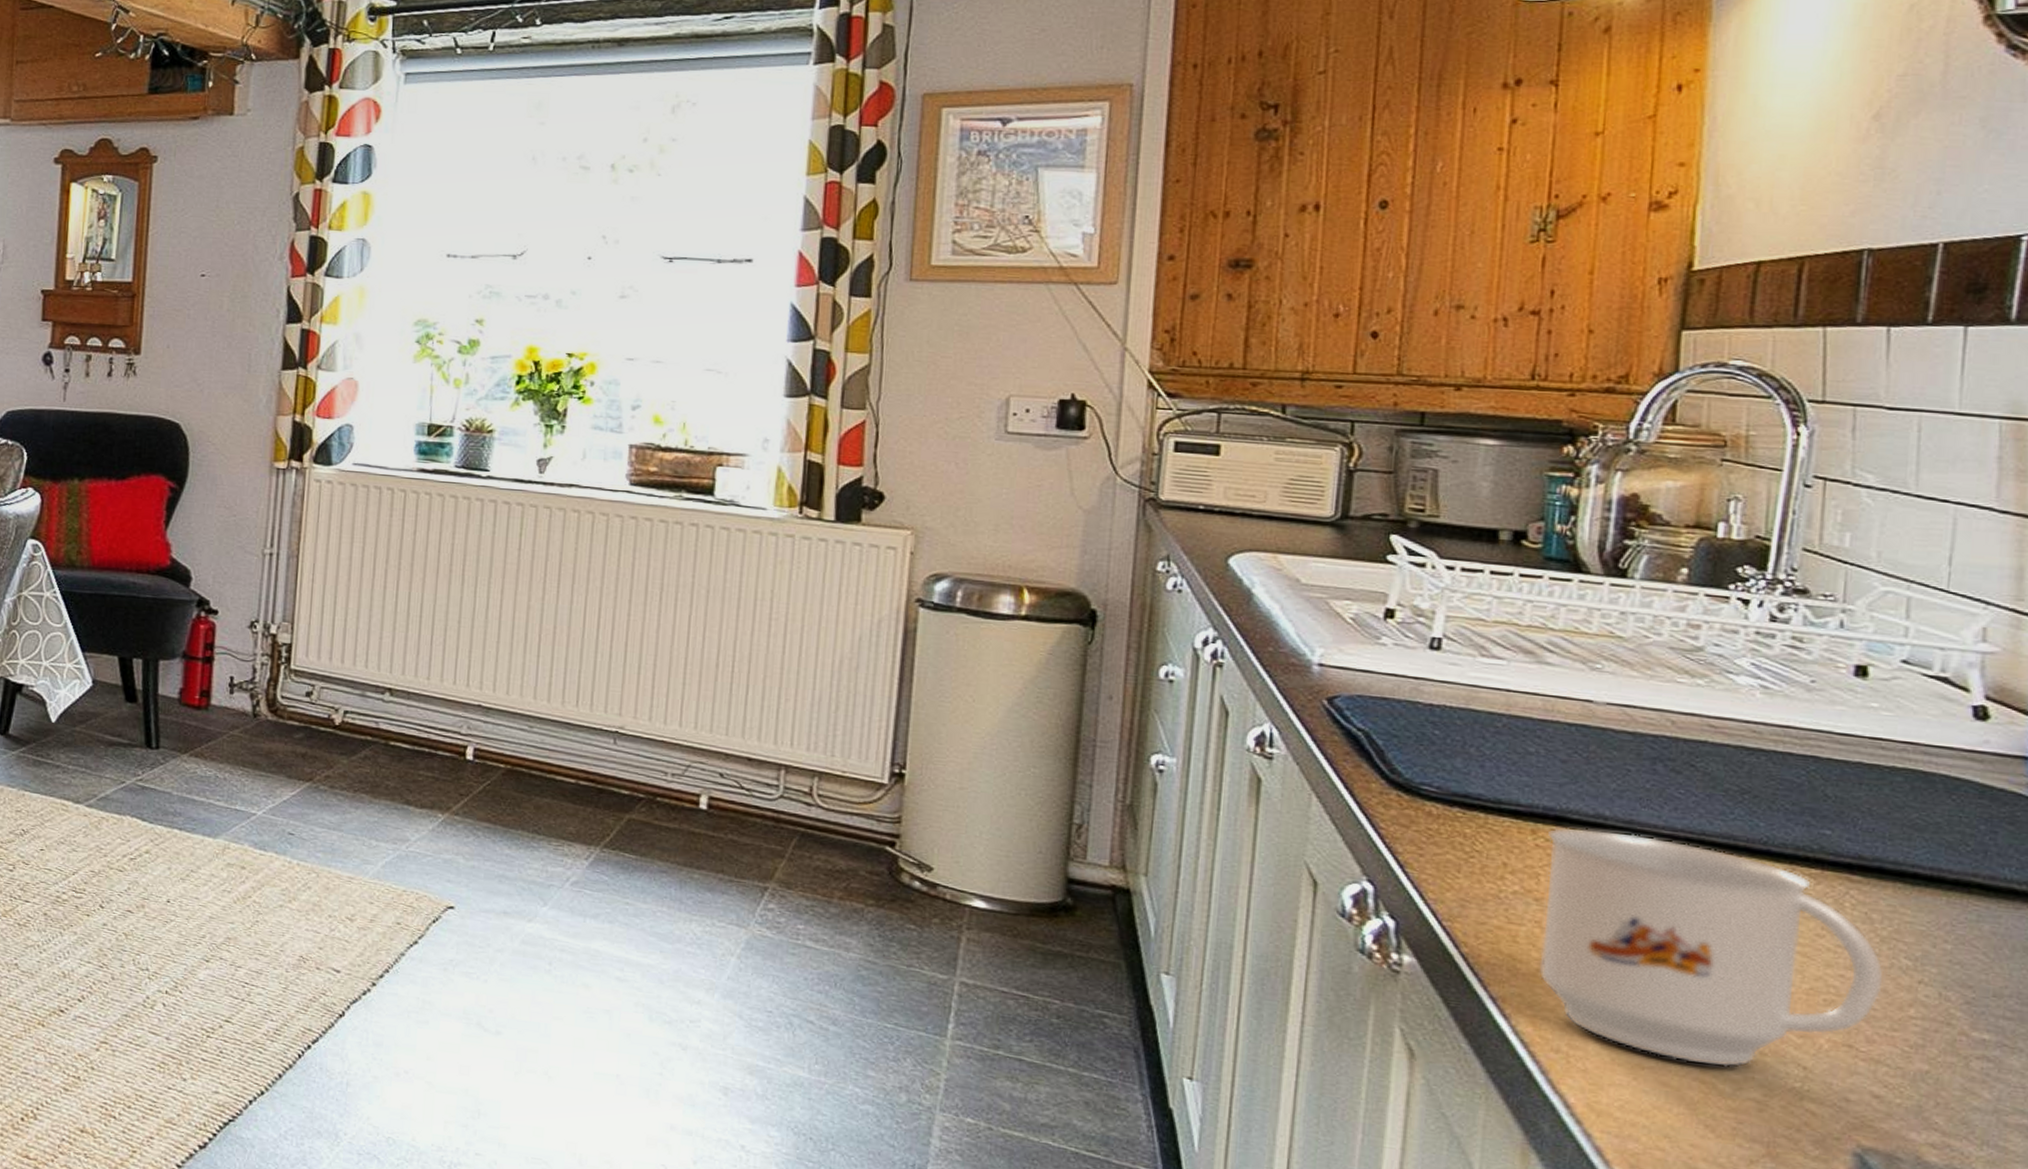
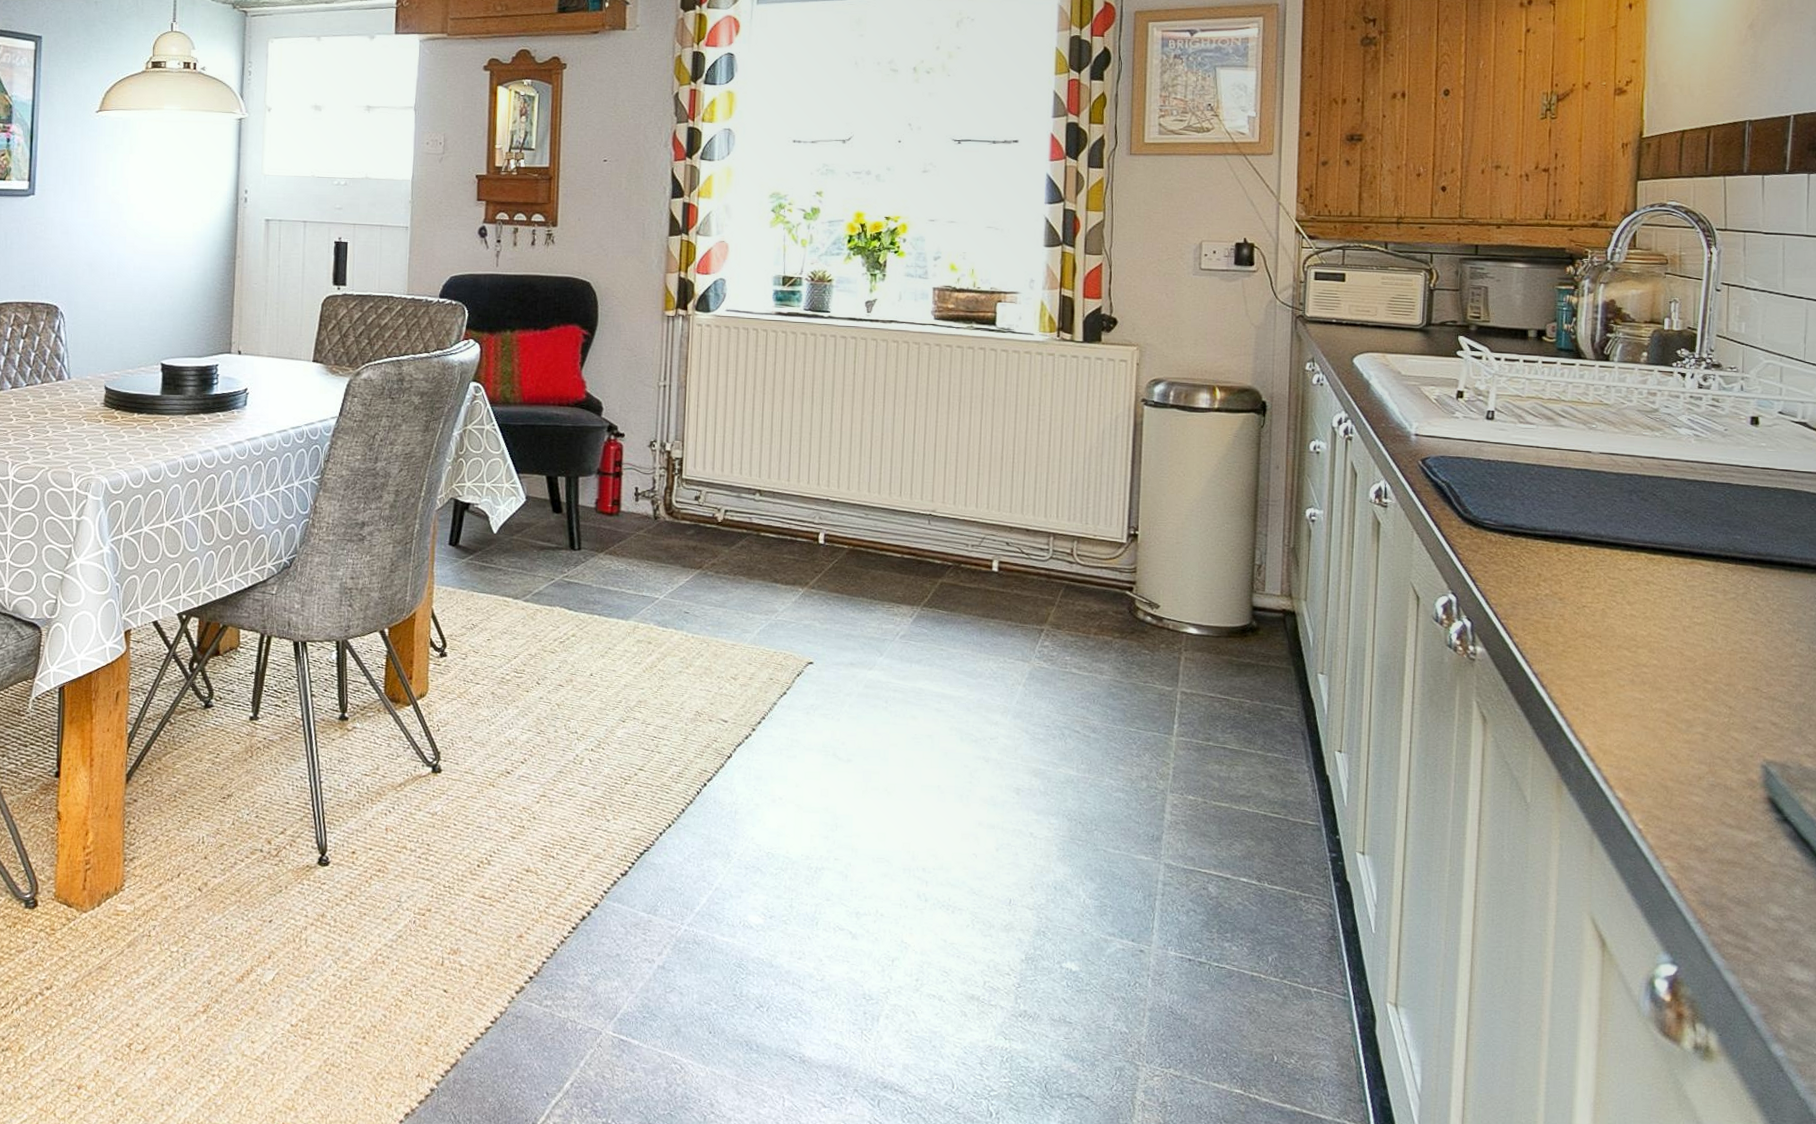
mug: present [1539,827,1885,1068] -> none [1563,544,1776,712]

